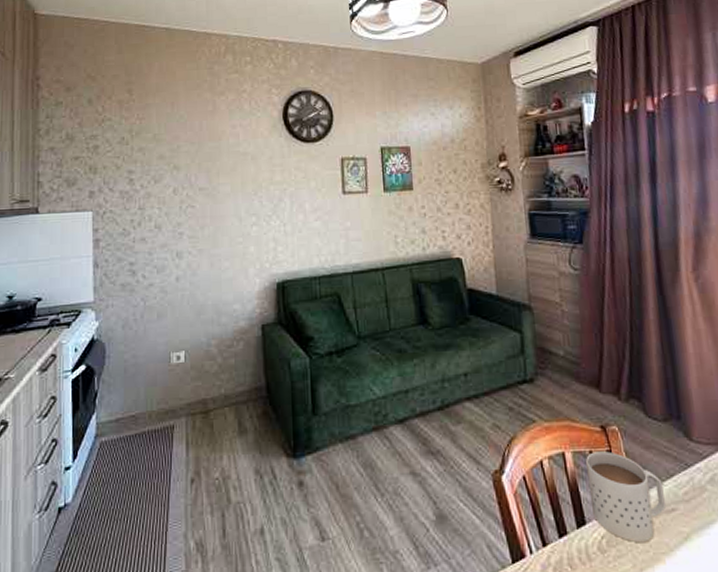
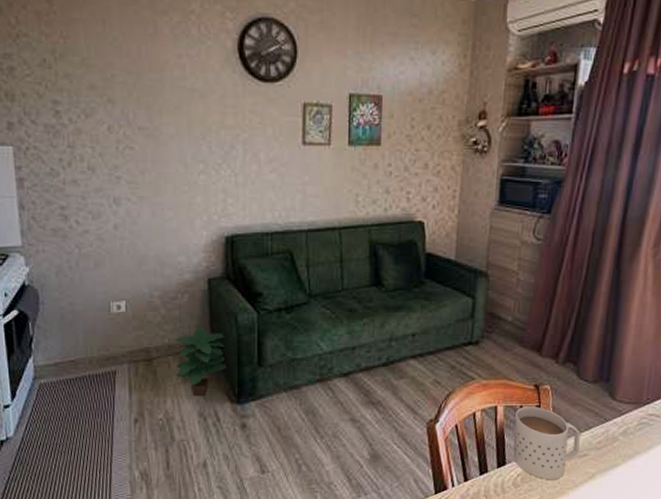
potted plant: none [231,374,282,450] -> present [175,326,227,395]

